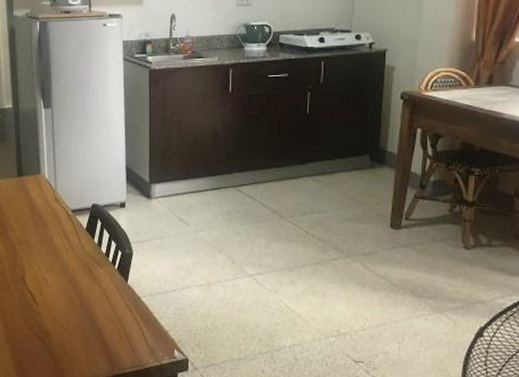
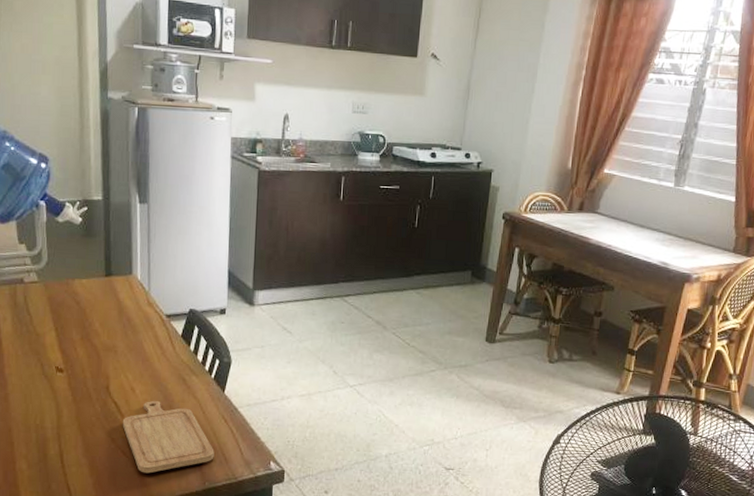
chopping board: none [37,290,121,359] -> present [122,400,214,474]

